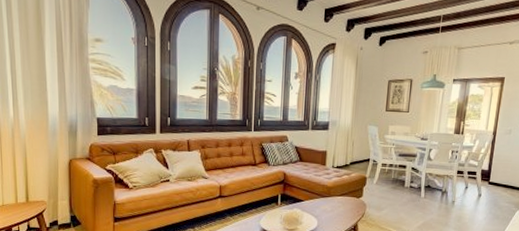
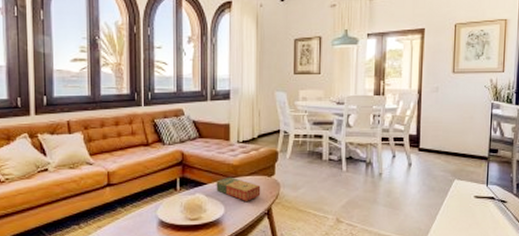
book: none [311,196,350,218] -> present [216,176,261,201]

